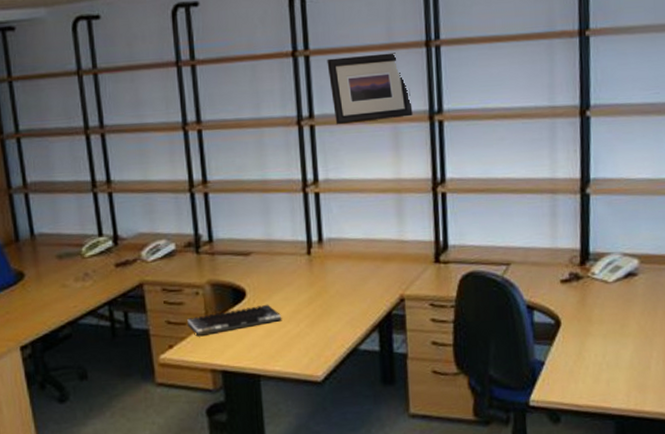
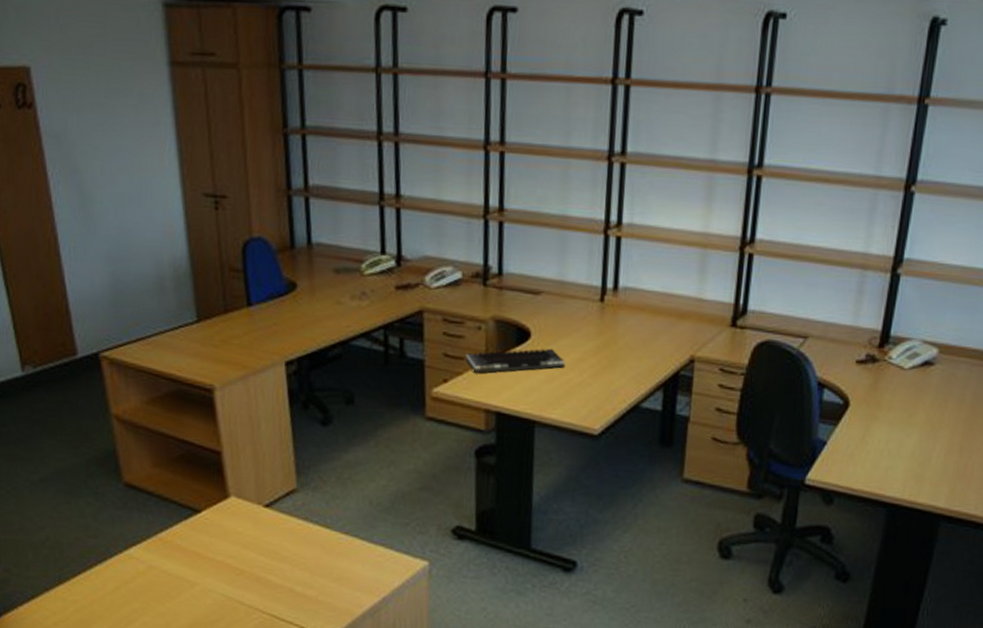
picture frame: present [327,53,413,125] -> none [647,92,732,167]

